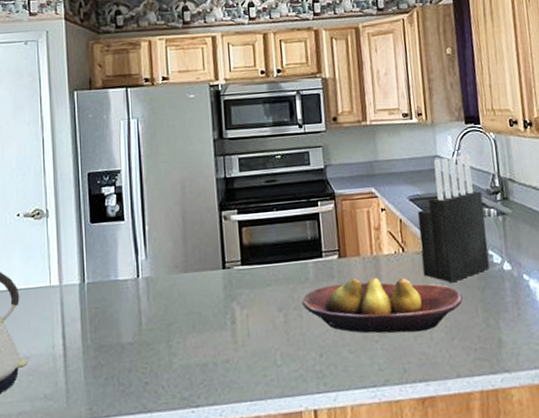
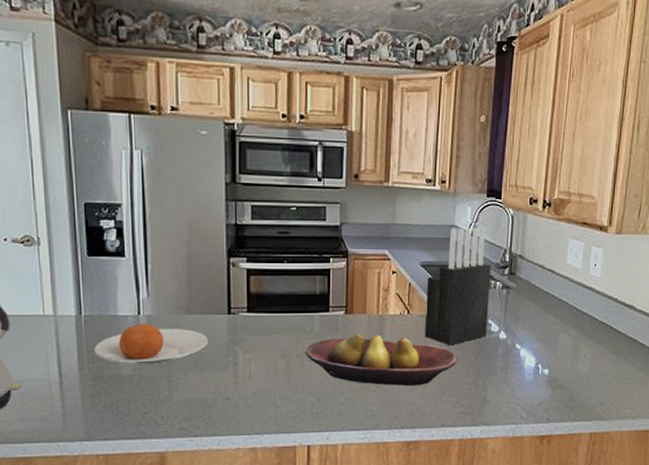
plate: none [96,286,205,330] -> present [94,324,208,364]

